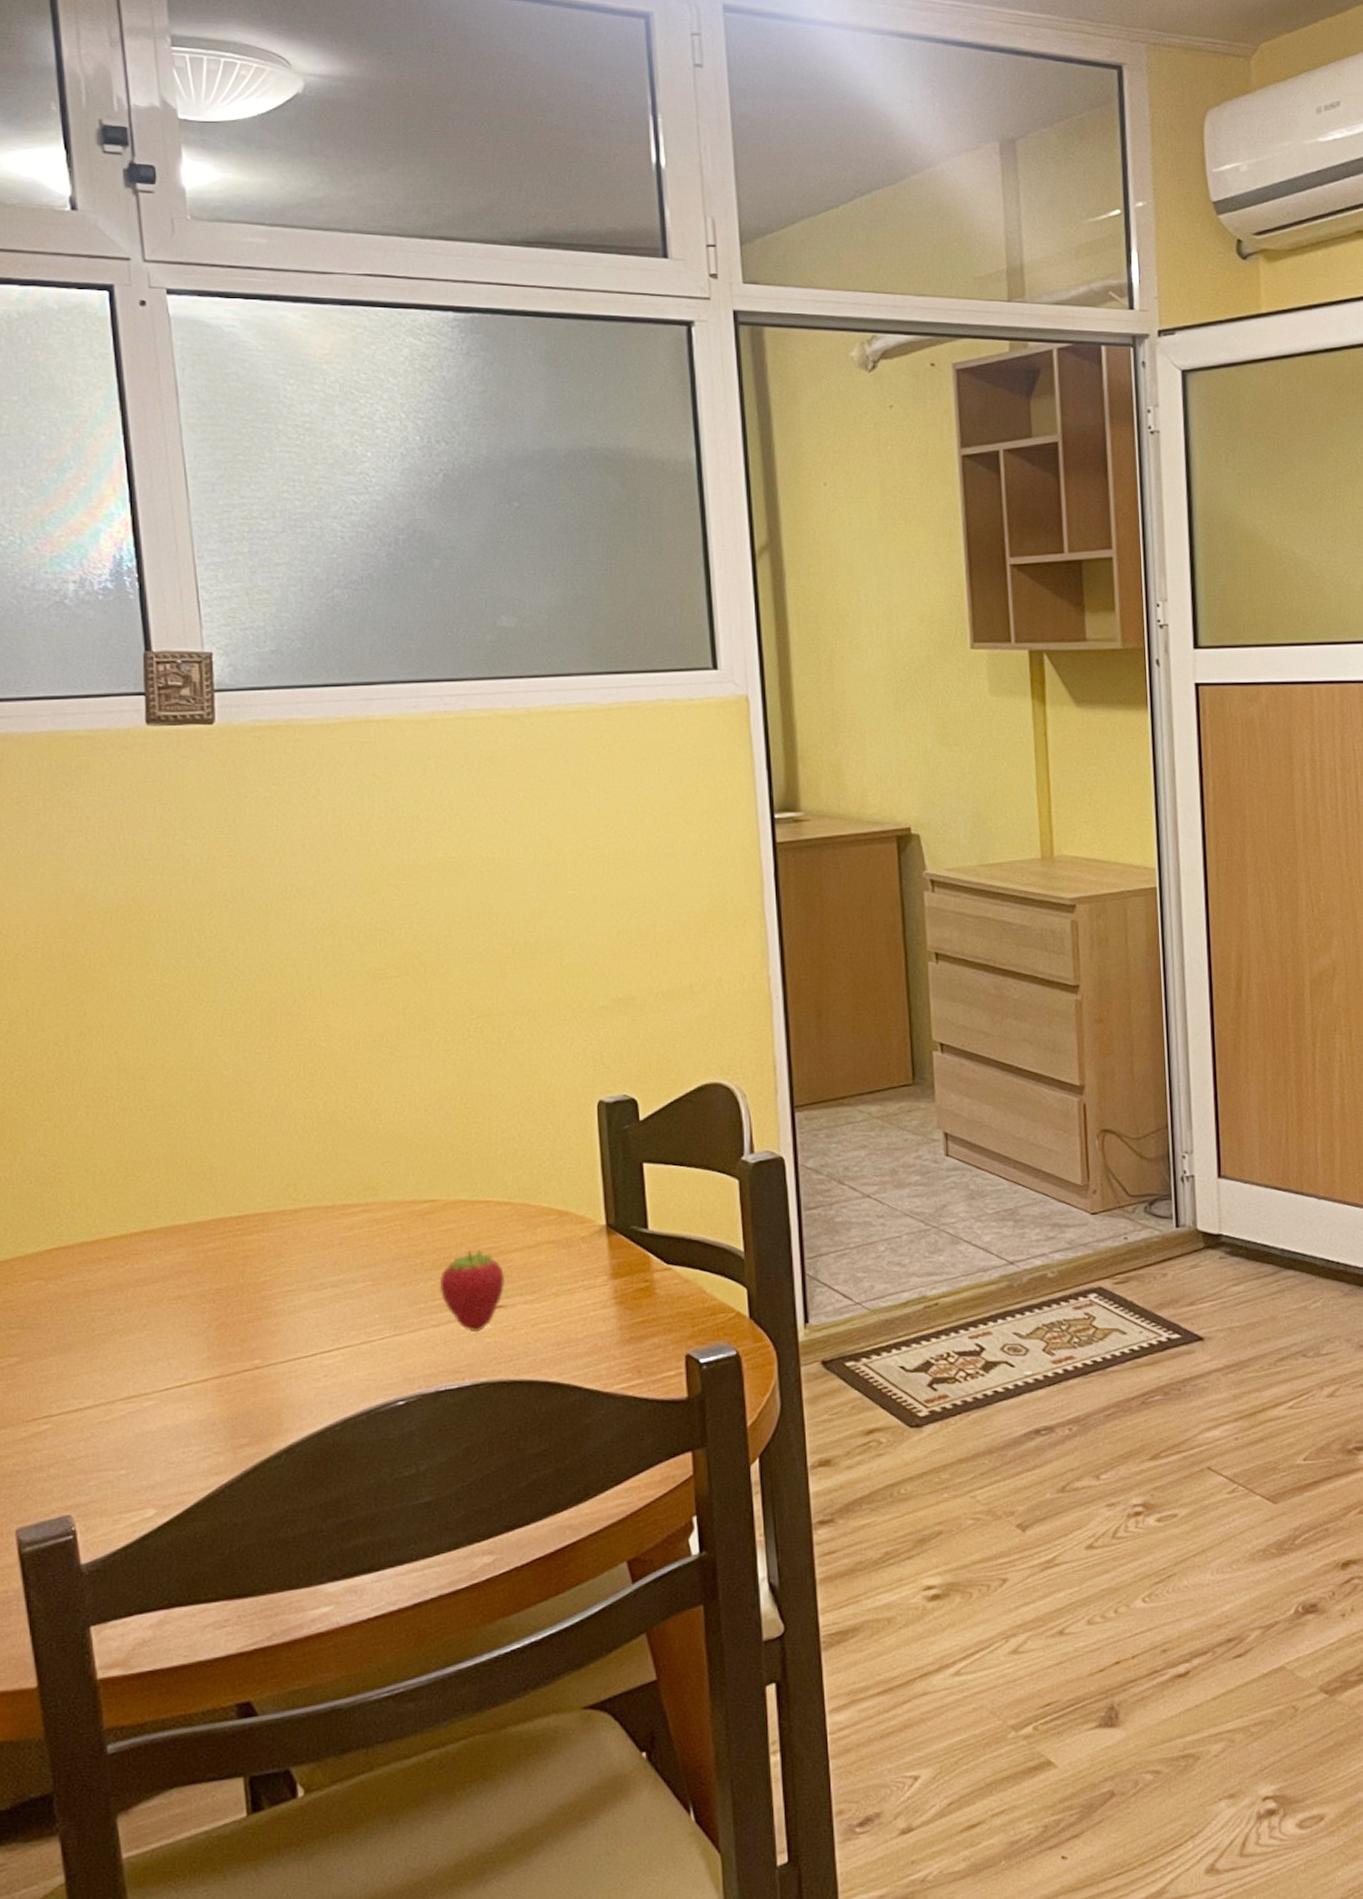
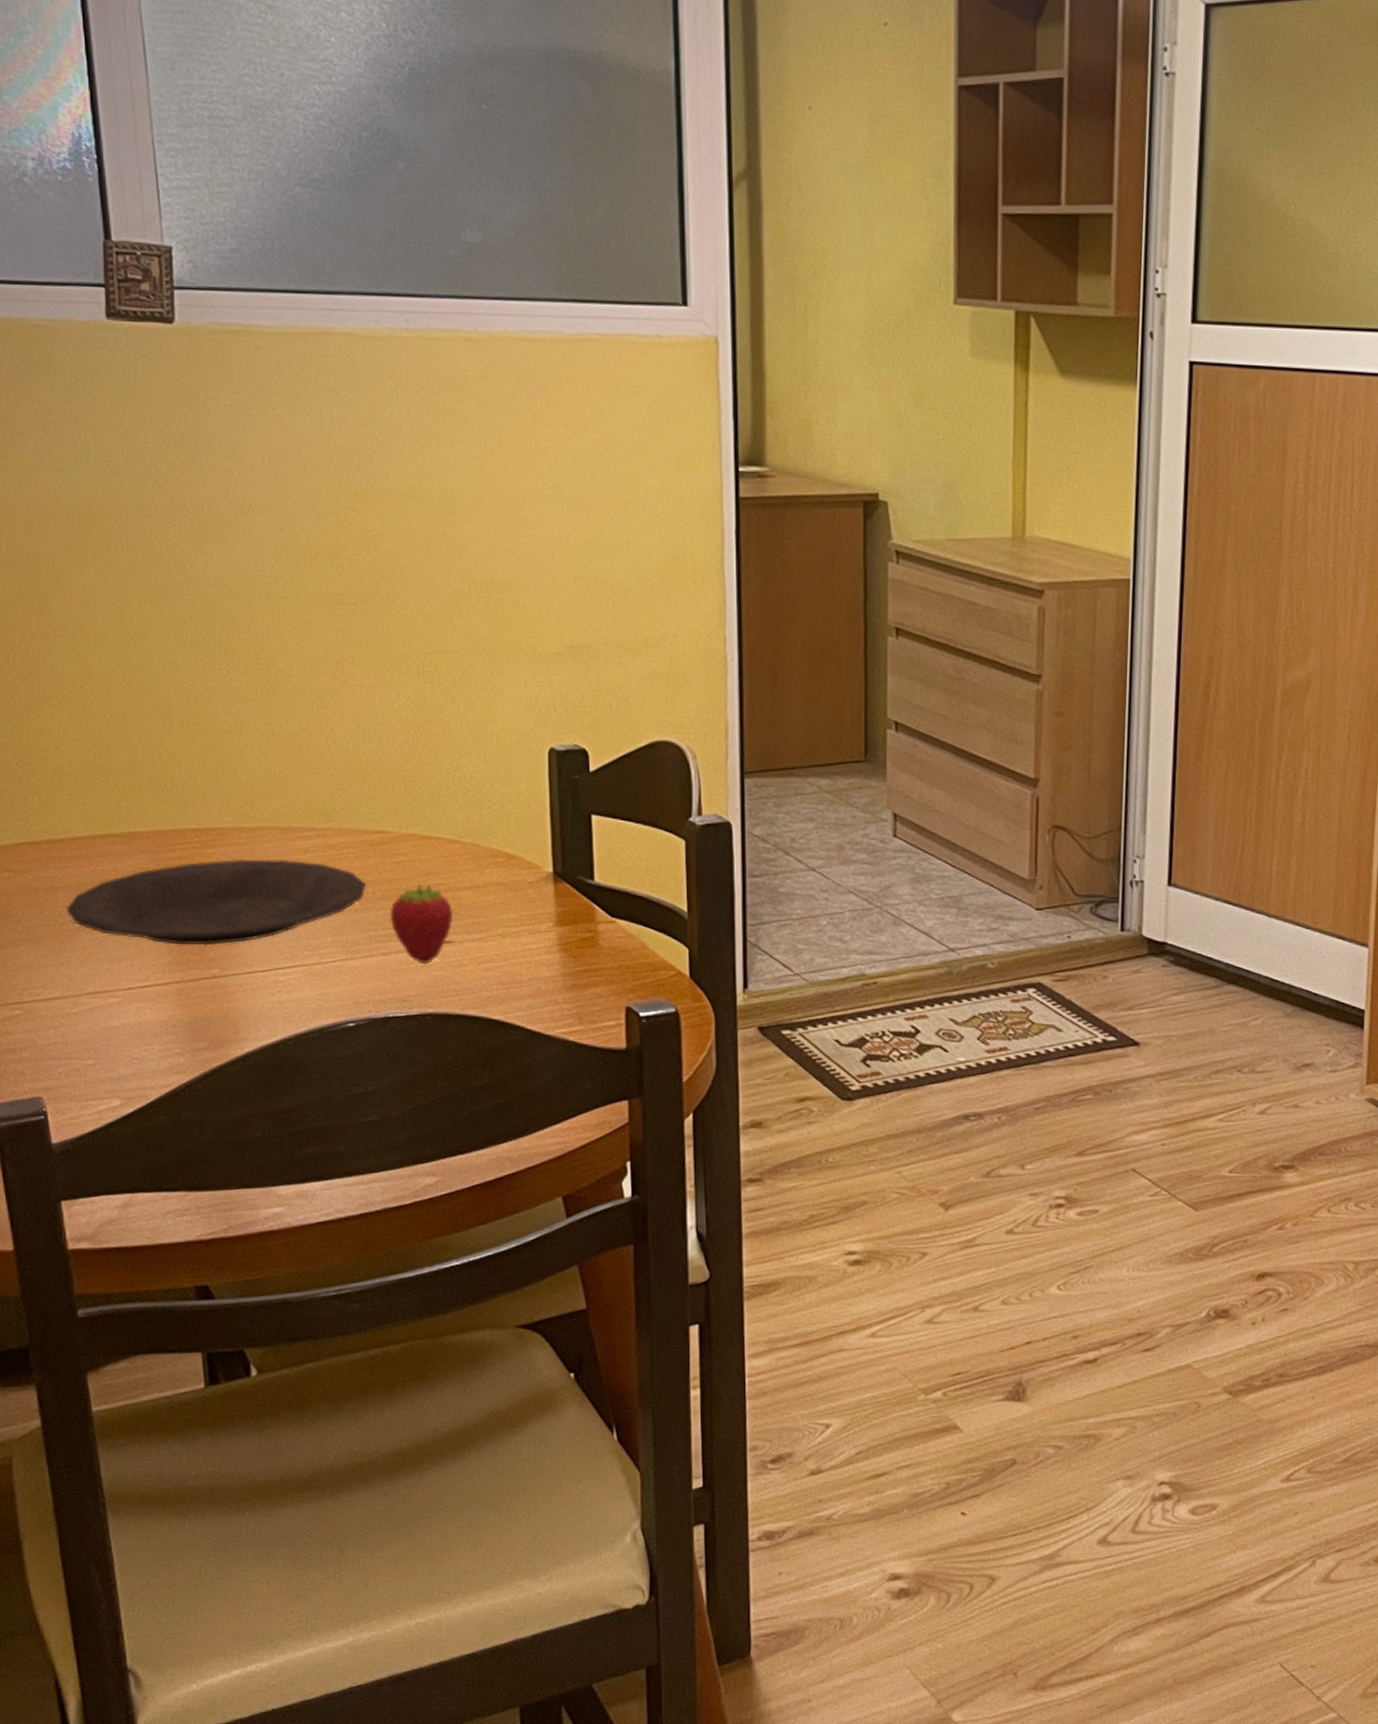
plate: none [99,1238,414,1338] -> present [66,858,366,946]

